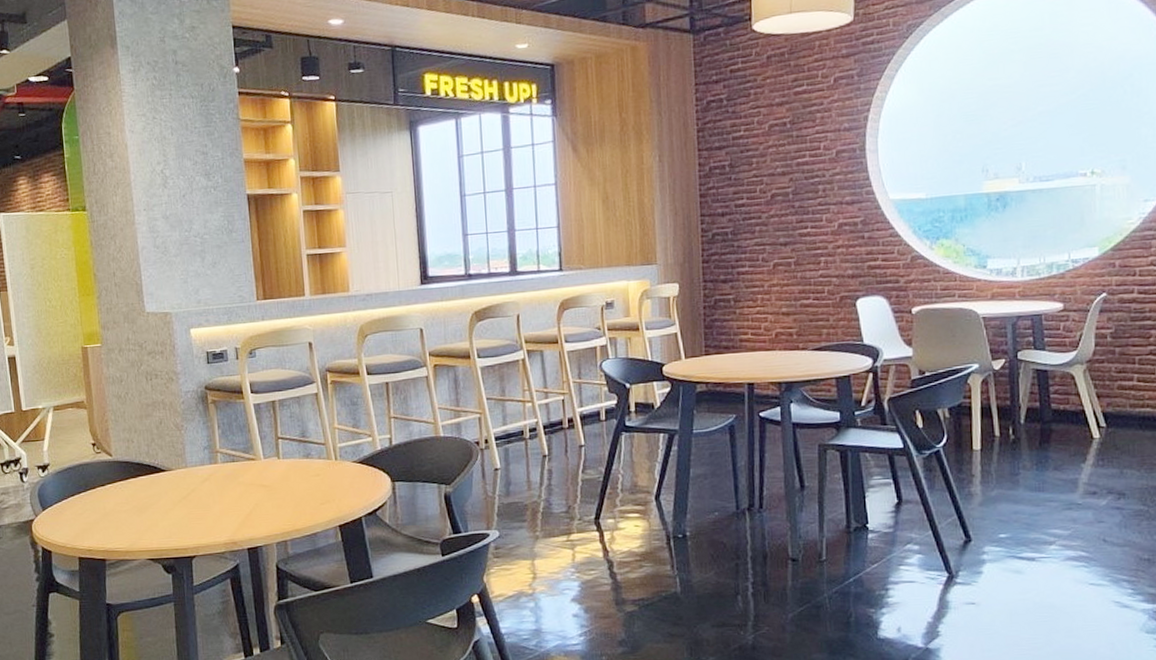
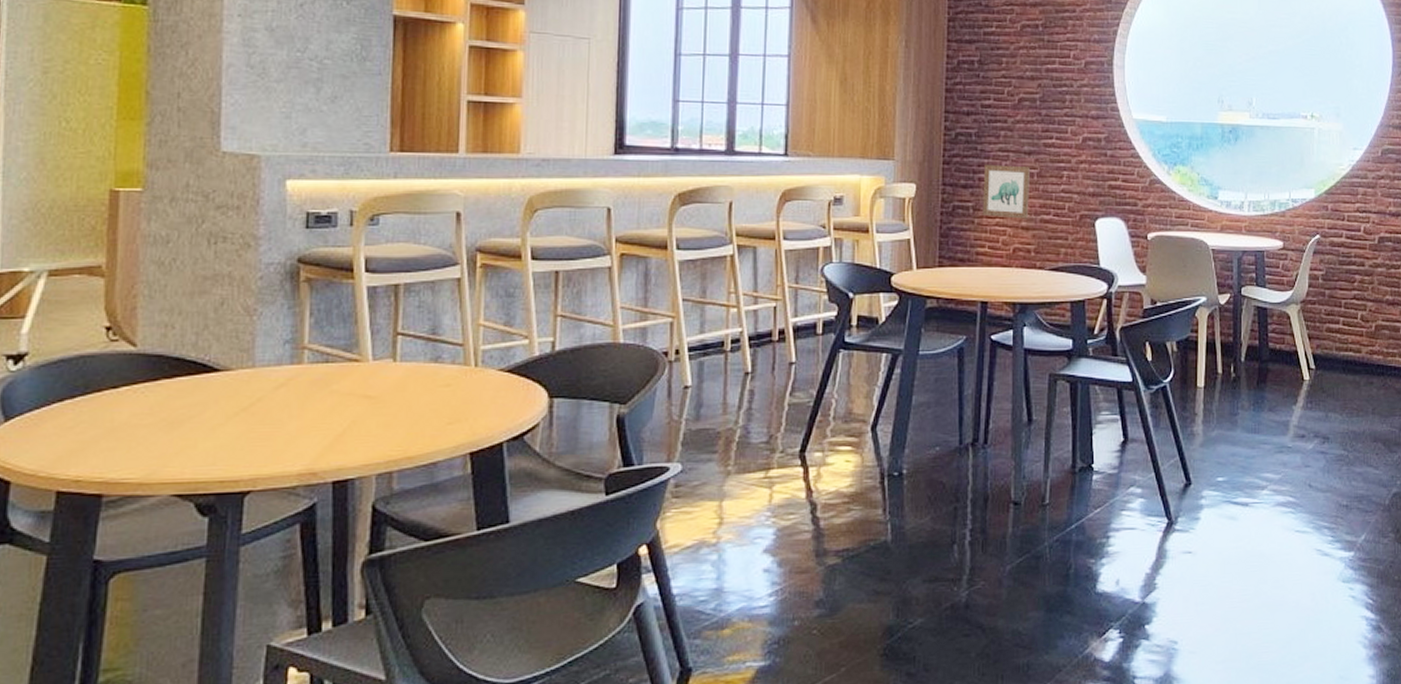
wall art: none [742,257,789,306] -> present [982,164,1030,219]

